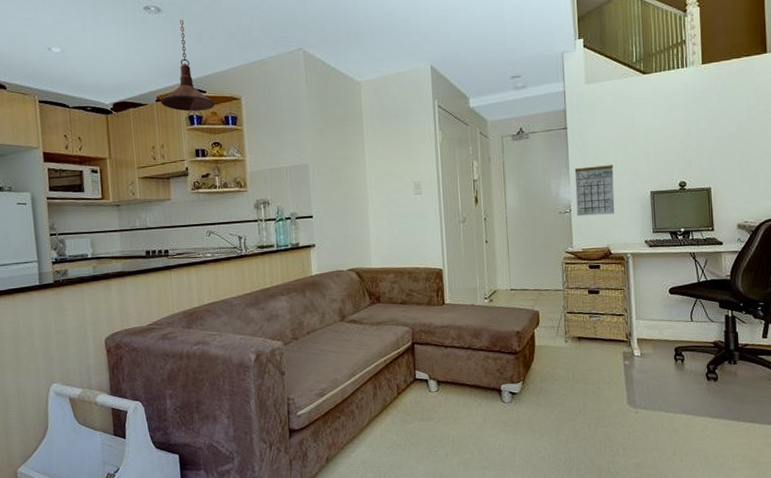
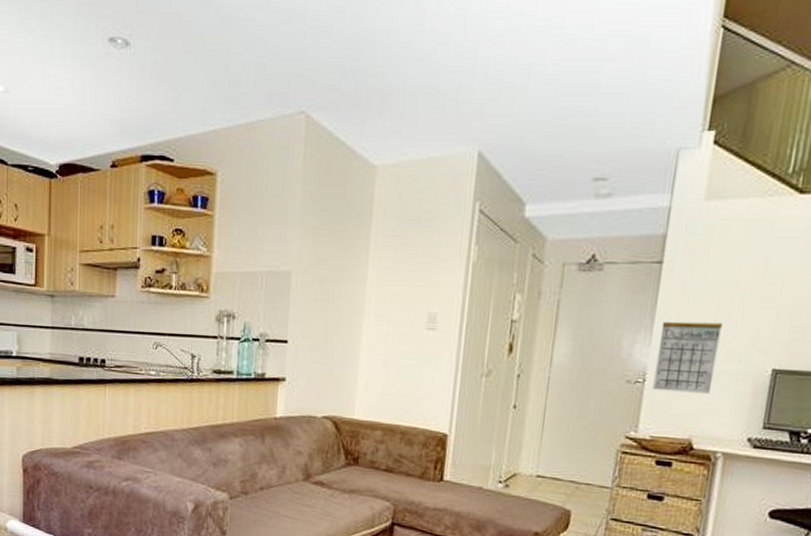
pendant light: present [160,19,215,112] -> none [115,58,183,186]

